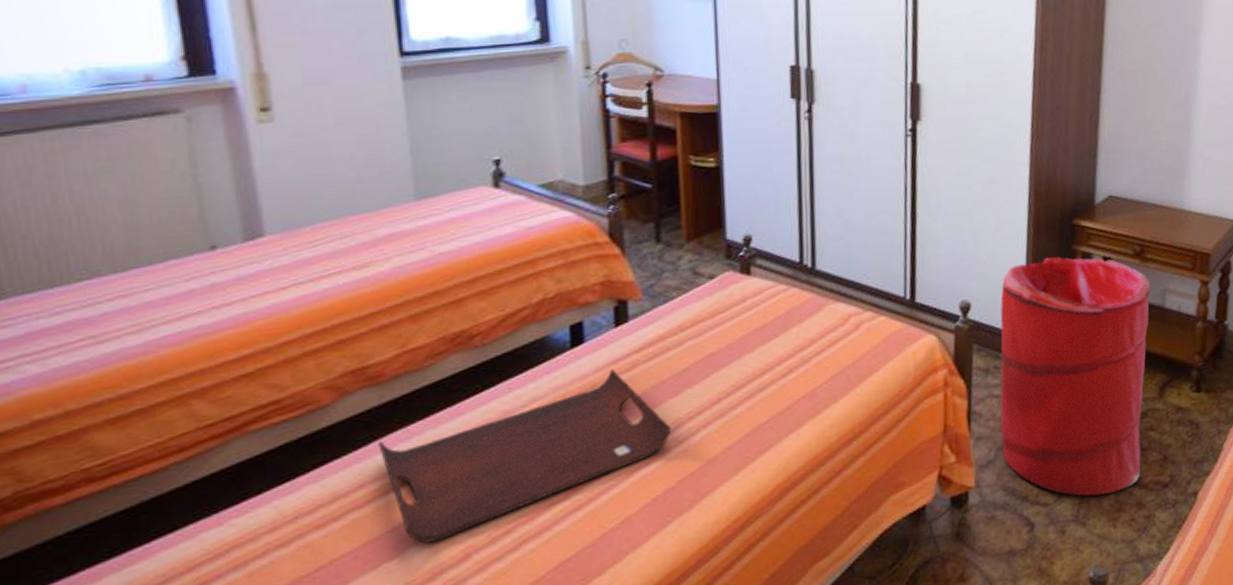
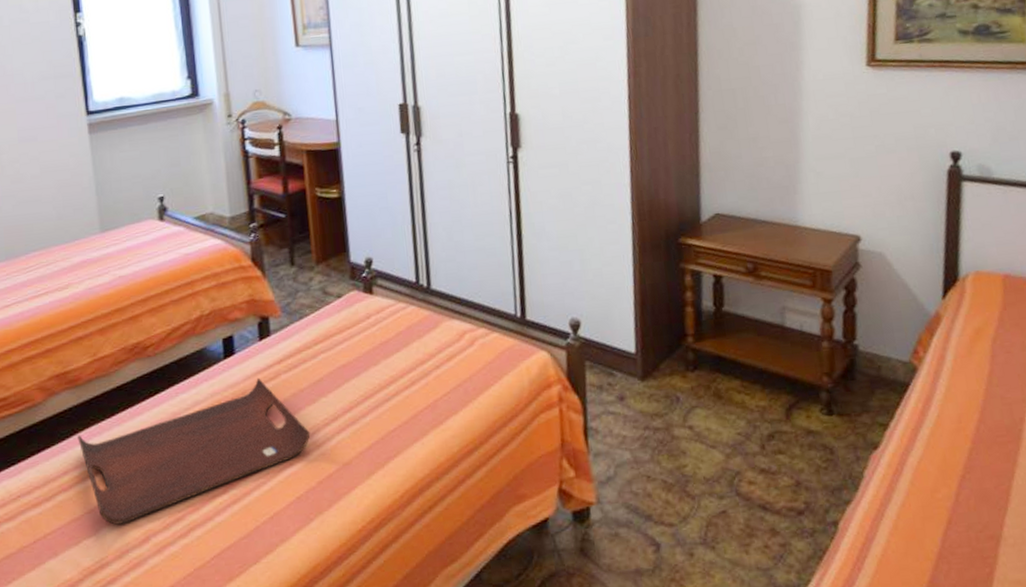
laundry hamper: present [1000,257,1151,496] -> none [610,275,772,519]

